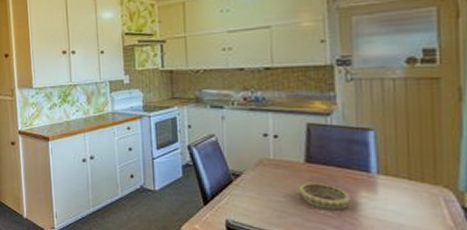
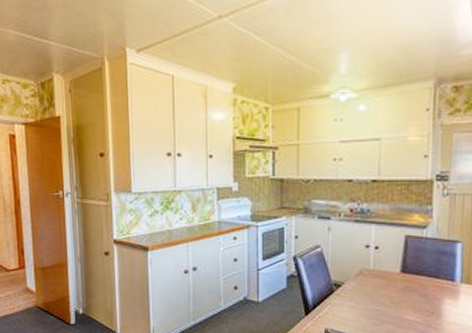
decorative bowl: present [298,182,352,210] -> none [392,291,438,316]

